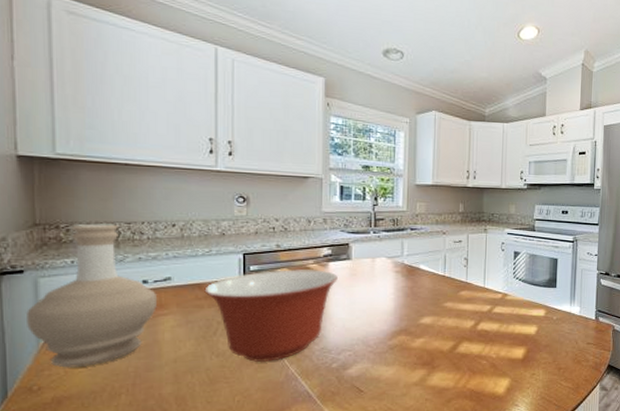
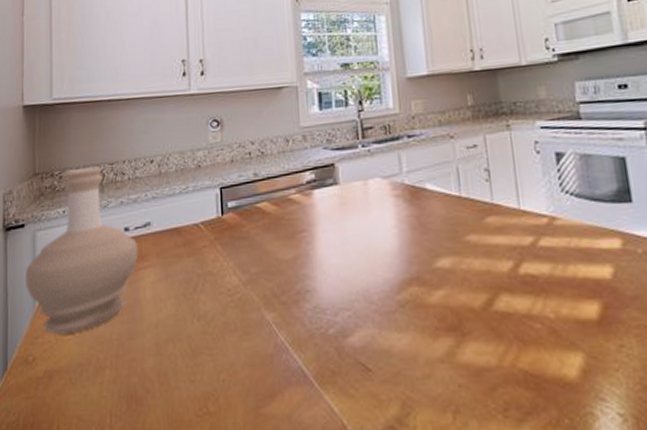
mixing bowl: present [204,269,338,363] -> none [183,201,325,328]

